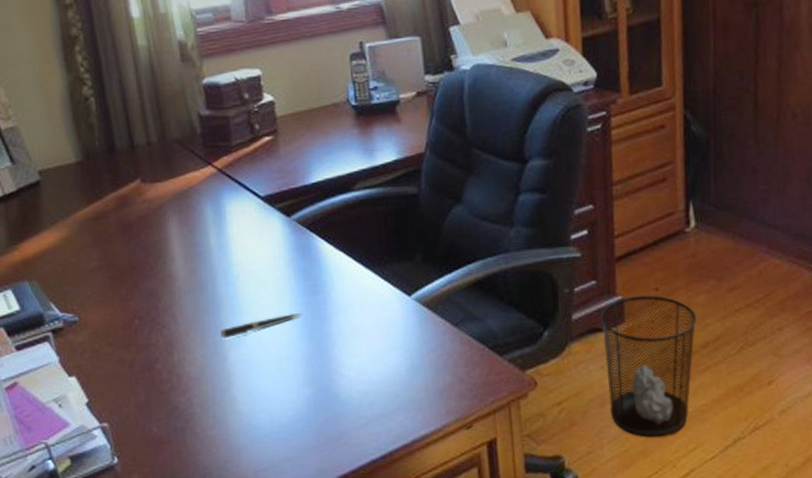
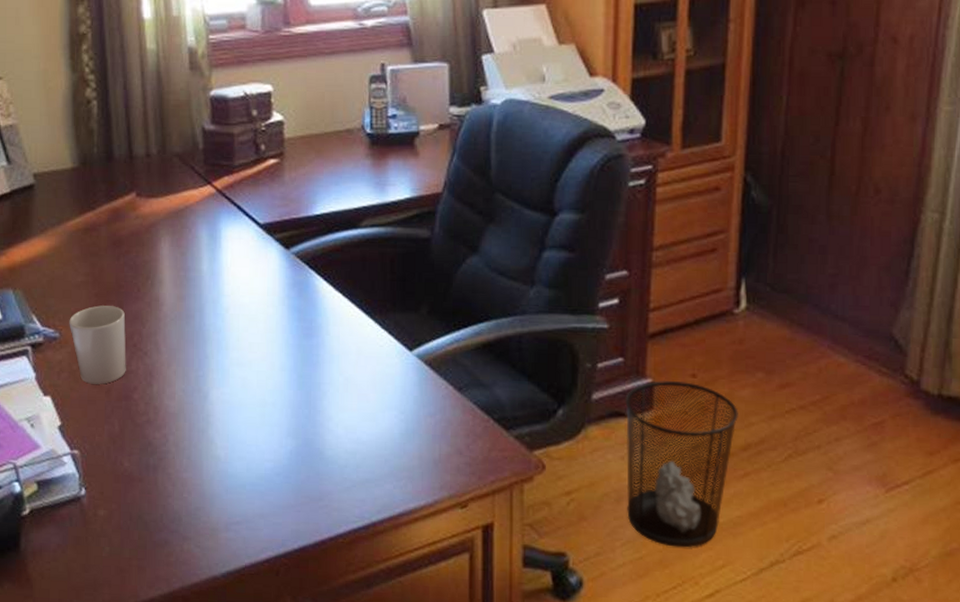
mug: none [87,286,147,360] -> present [69,305,127,384]
pen: present [220,313,302,339] -> none [203,355,292,375]

